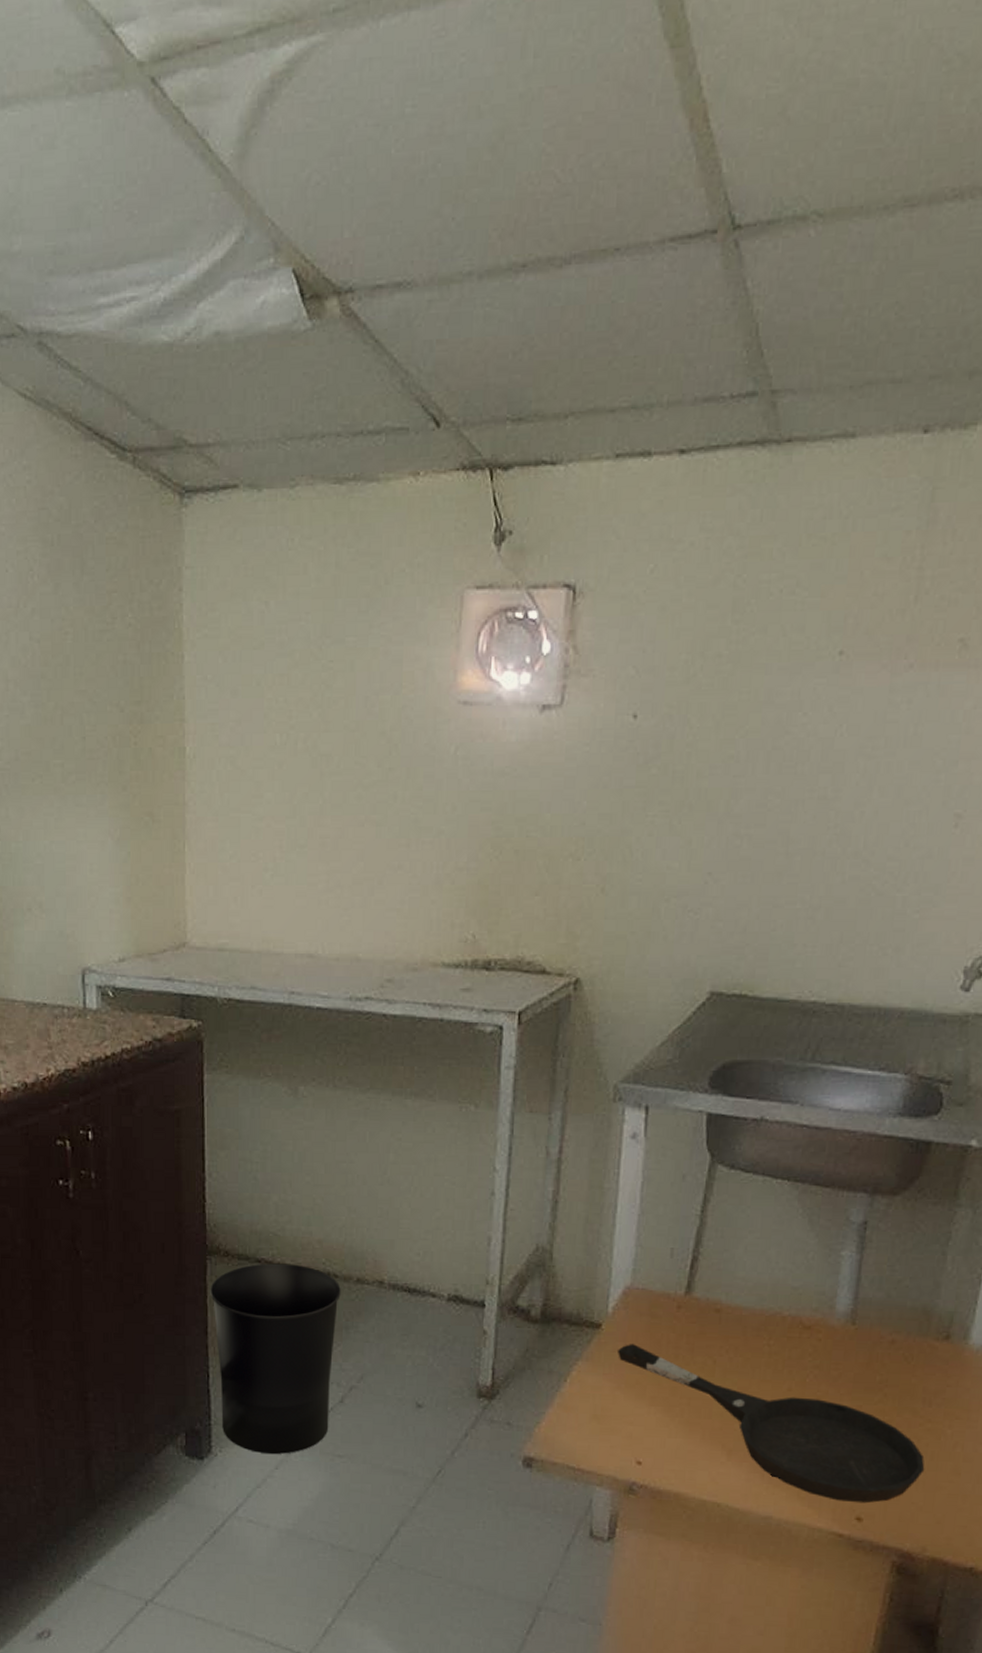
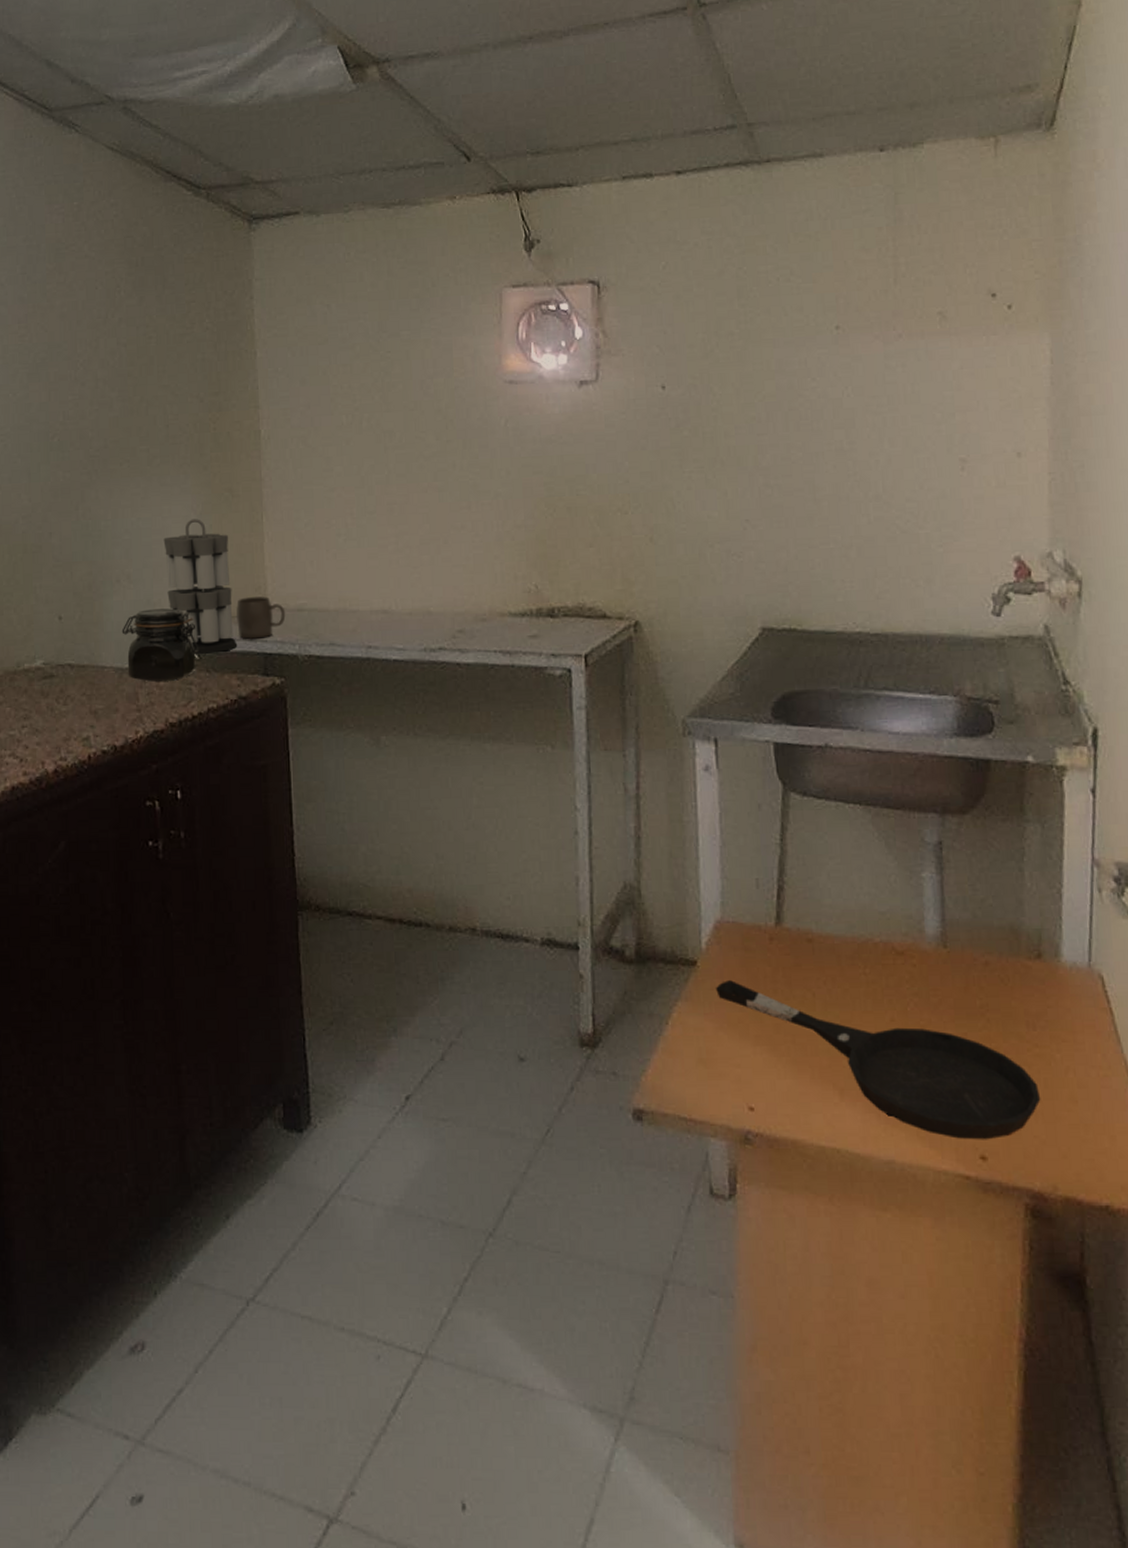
jar: none [33,942,114,1019] -> present [121,608,199,682]
spice rack: none [78,845,154,993] -> present [163,518,238,655]
mug: none [154,933,206,979] -> present [236,596,286,640]
waste bin: present [210,1263,341,1455] -> none [302,915,434,1122]

